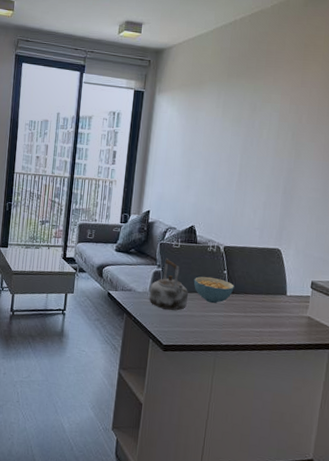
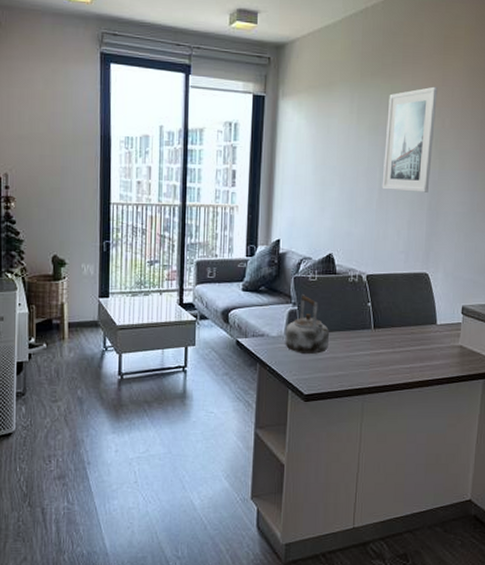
cereal bowl: present [193,276,234,303] -> none [334,311,380,341]
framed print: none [241,87,297,178] -> present [382,86,438,193]

